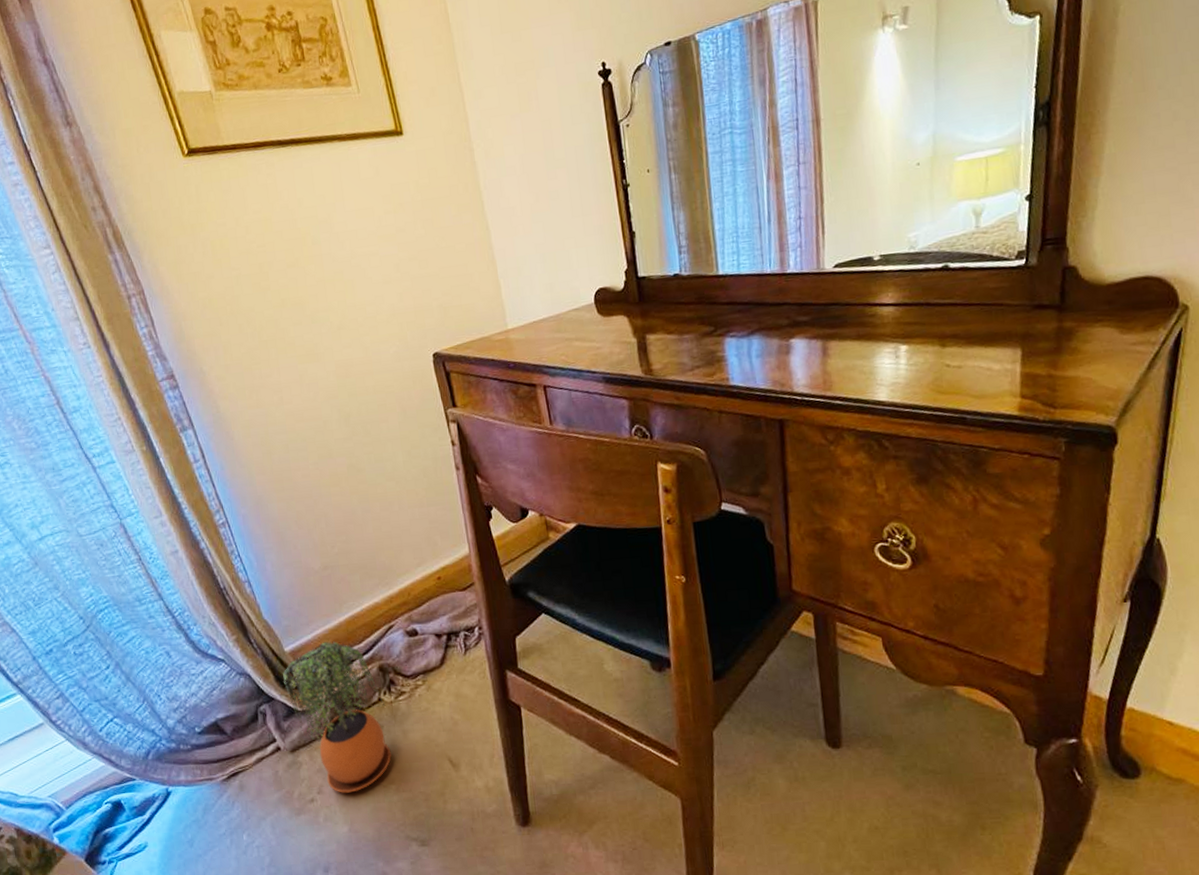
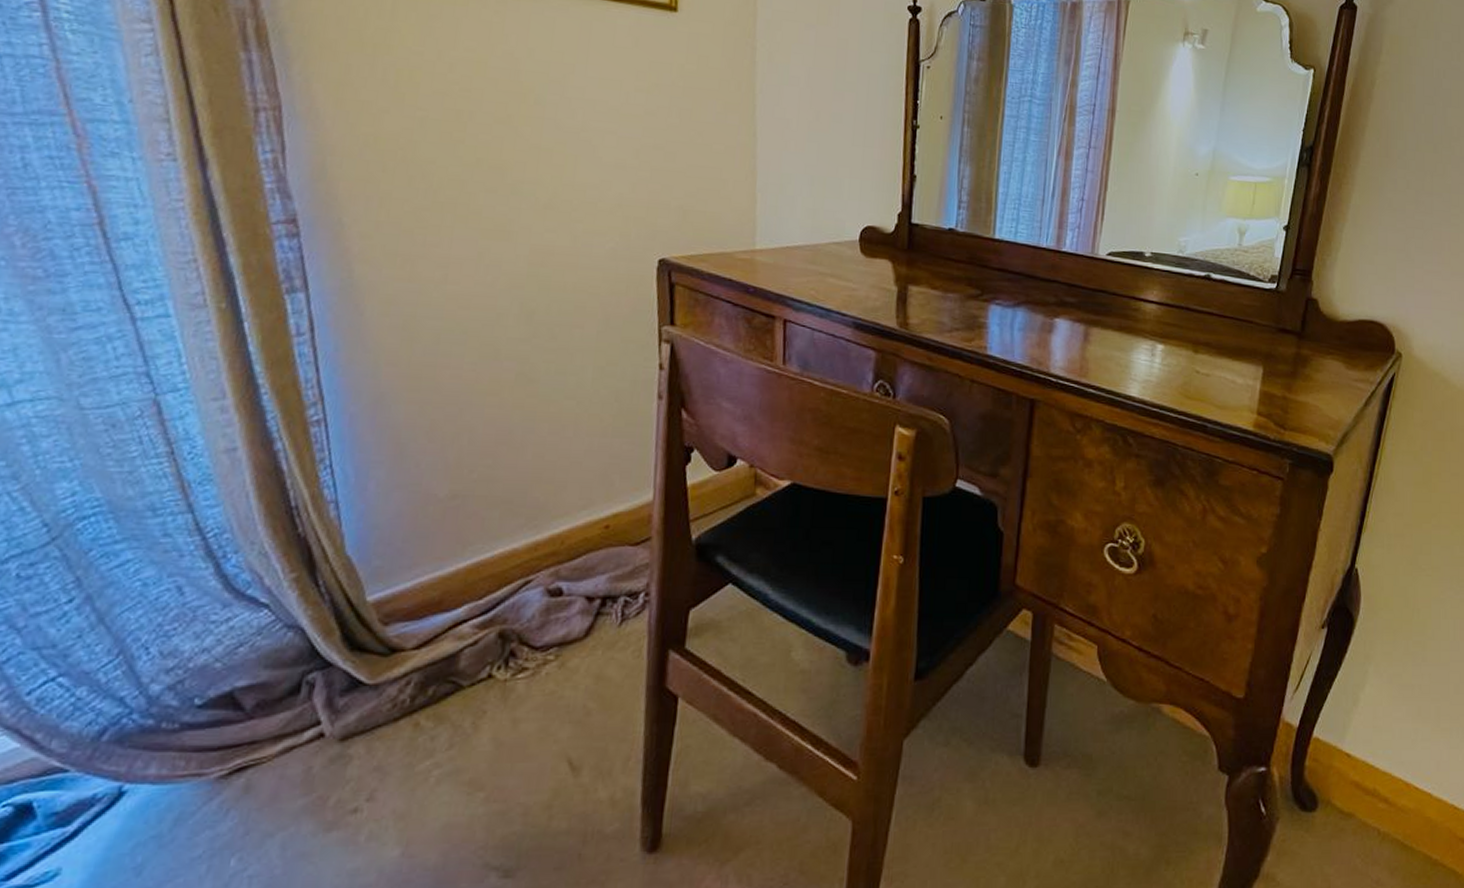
potted plant: present [282,641,392,793] -> none [353,593,495,802]

